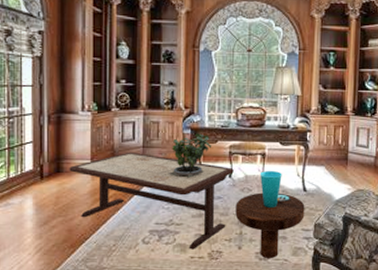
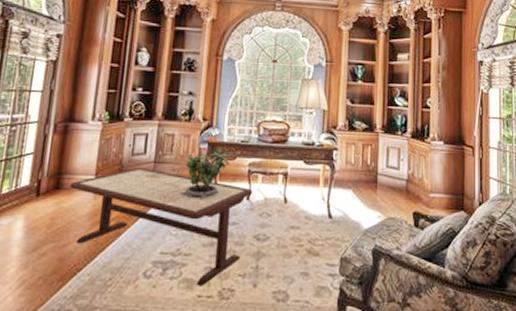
side table: present [235,170,305,259] -> none [251,192,330,301]

